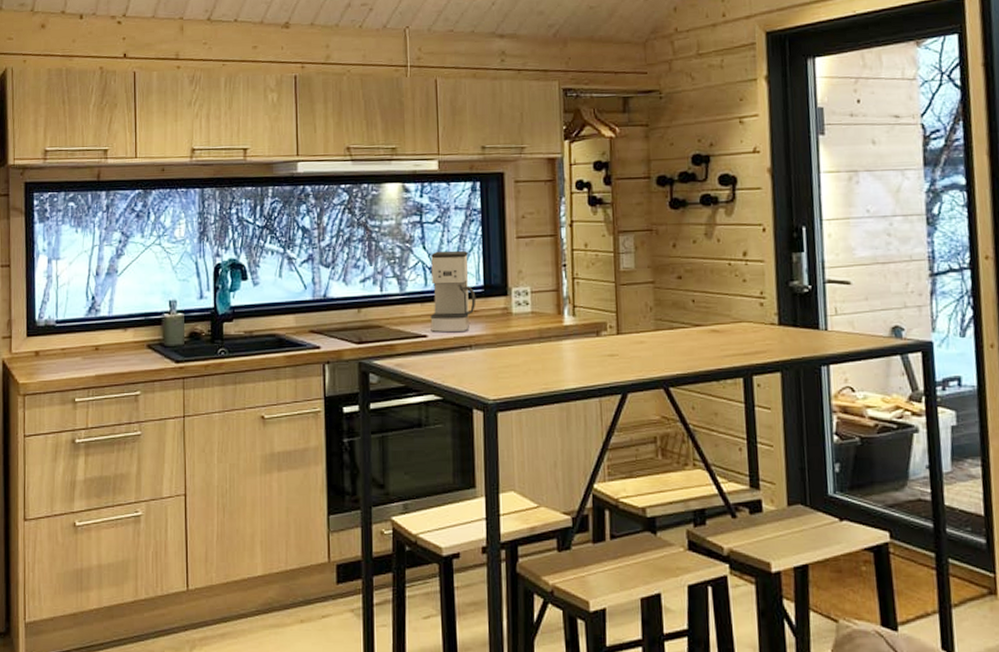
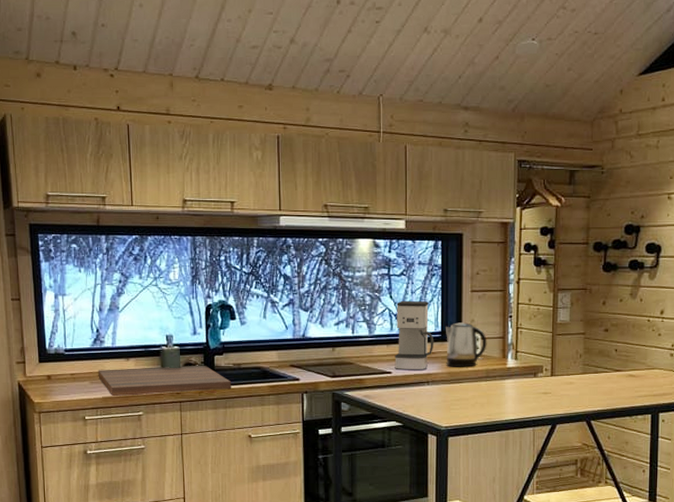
cutting board: none [92,333,243,373] -> present [98,365,232,396]
kettle: none [489,274,539,329] -> present [446,322,487,369]

